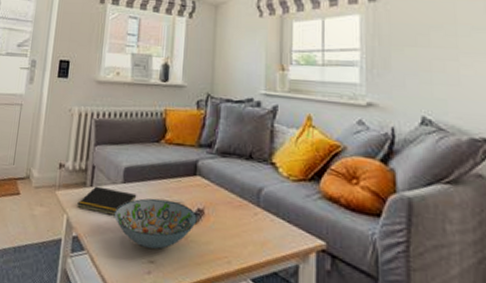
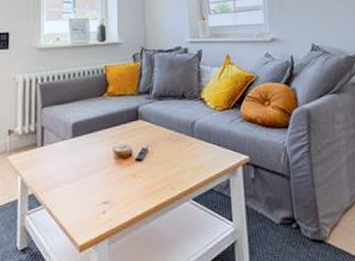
notepad: present [77,186,137,216] -> none [30,144,87,169]
decorative bowl: present [113,198,197,250] -> none [66,145,142,191]

